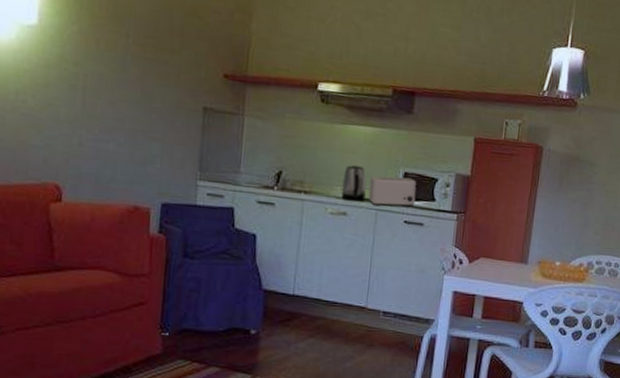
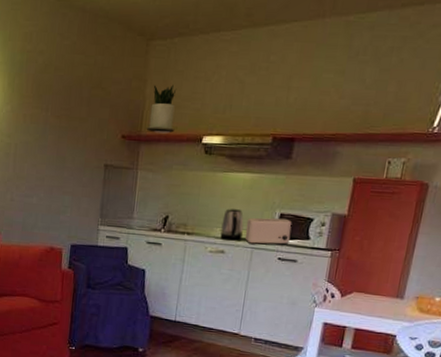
planter: none [252,20,288,77] -> present [146,84,177,134]

